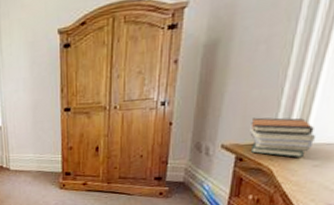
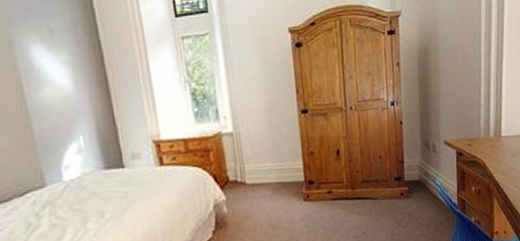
book stack: present [250,117,317,157] -> none [463,114,509,149]

